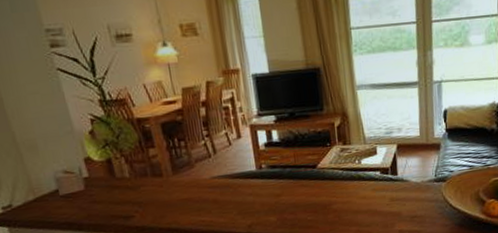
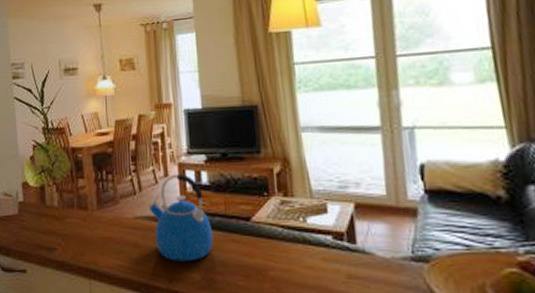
kettle: none [224,133,286,210] -> present [148,173,214,262]

